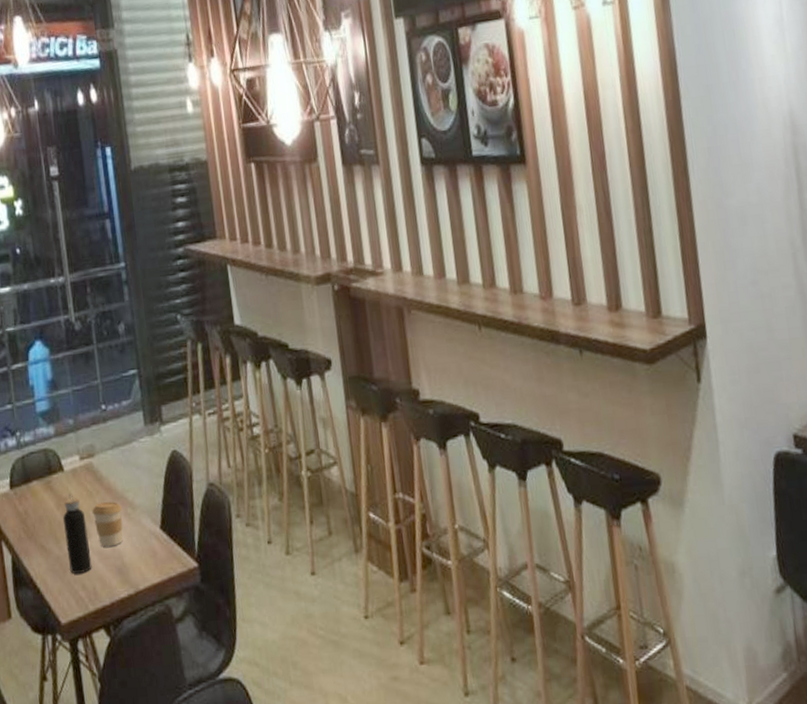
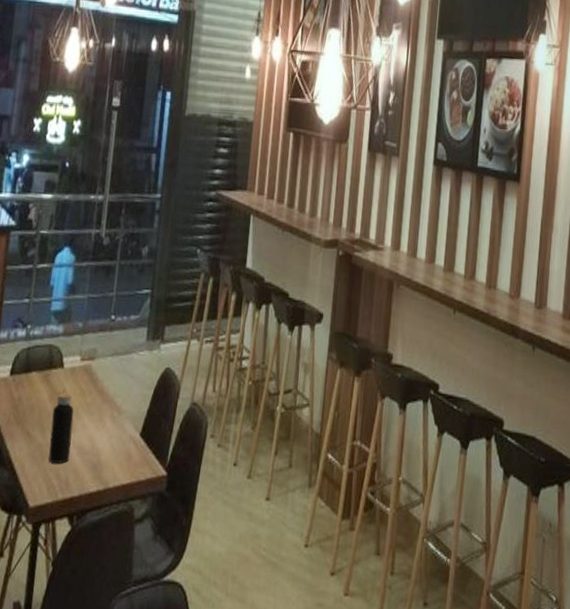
coffee cup: present [92,501,123,547] -> none [81,402,109,444]

